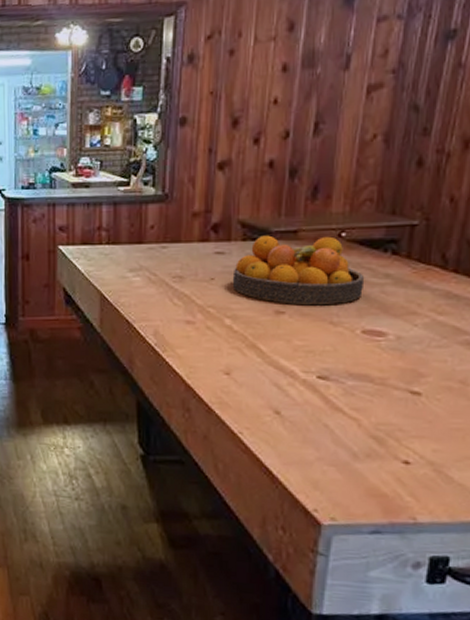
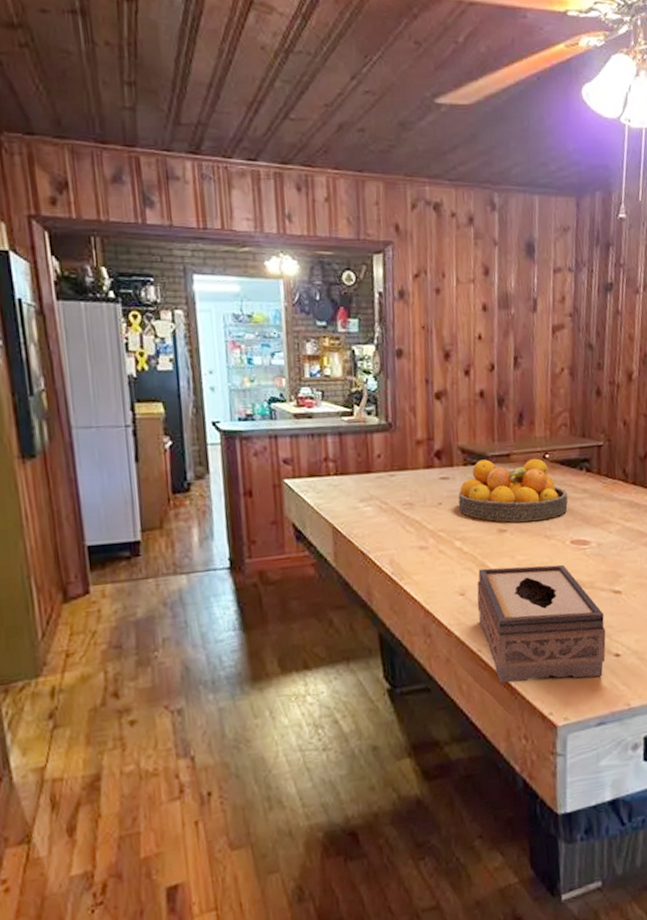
tissue box: none [243,350,395,482] -> present [477,564,606,684]

